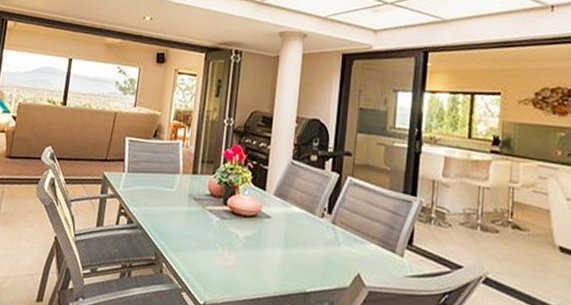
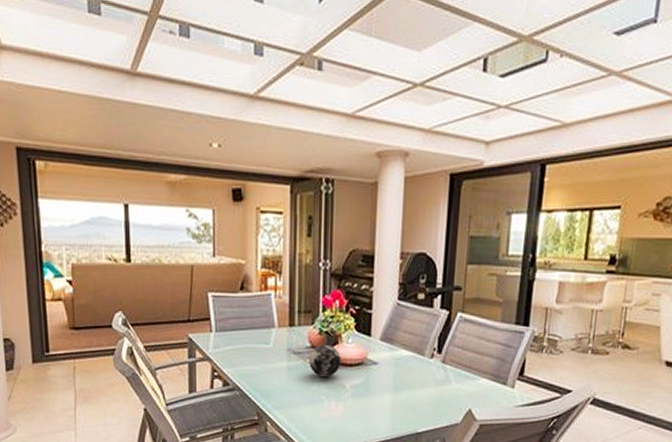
decorative orb: none [207,193,237,226] -> present [309,344,341,378]

